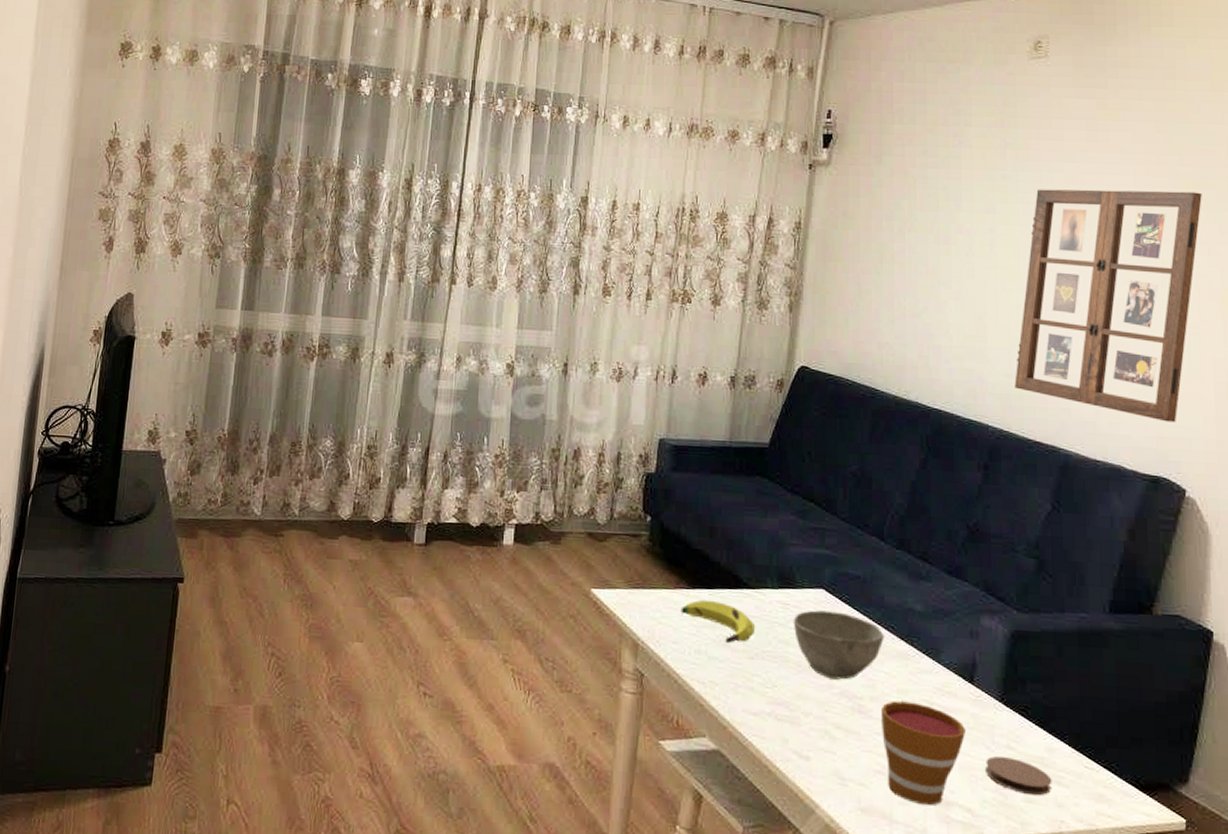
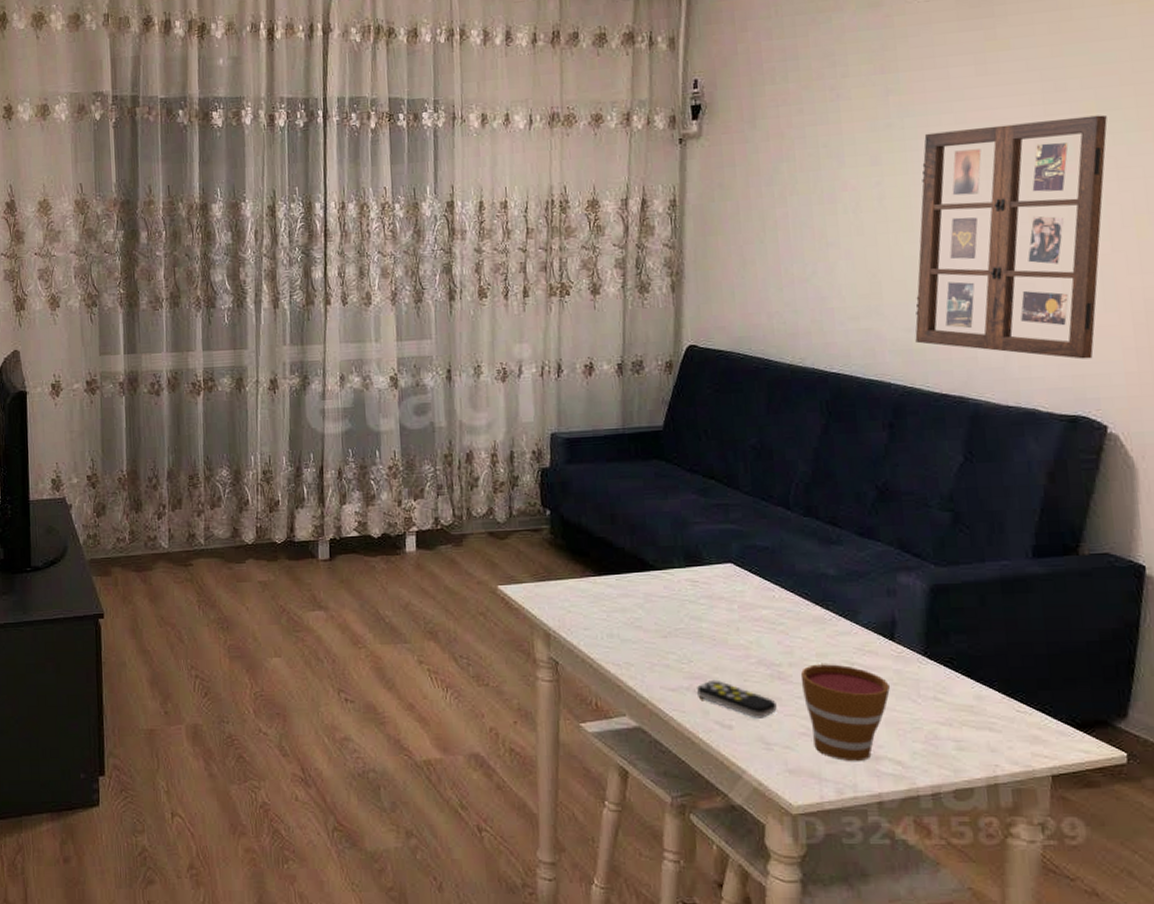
banana: present [680,600,756,644] -> none [589,586,667,626]
remote control: none [779,707,855,752] -> present [697,679,777,718]
bowl: present [793,610,885,680] -> none [703,583,799,649]
coaster: present [984,756,1052,796] -> none [912,709,984,743]

